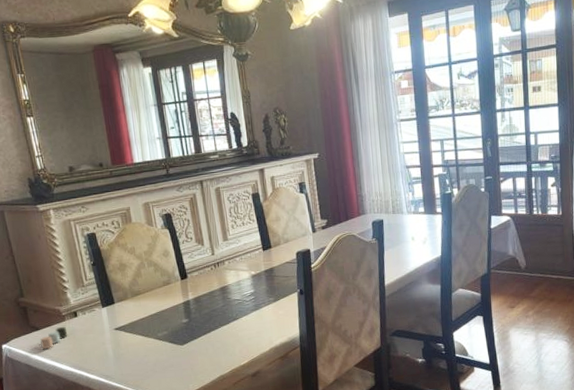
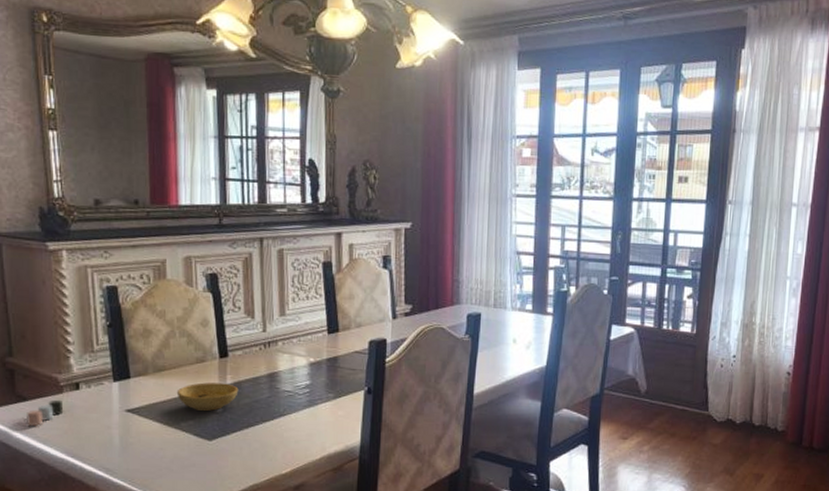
bowl: none [151,299,199,323] -> present [176,382,239,411]

